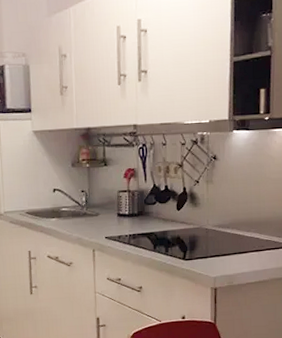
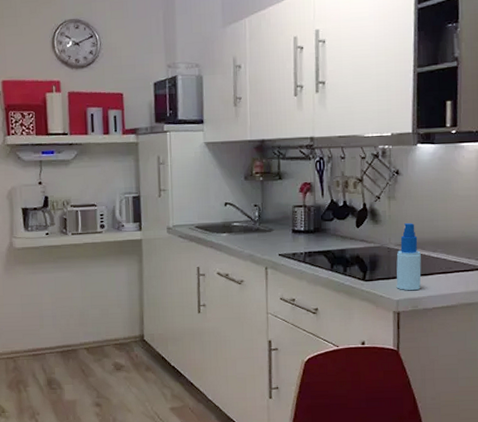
spray bottle: none [213,205,236,268] -> present [396,223,421,291]

